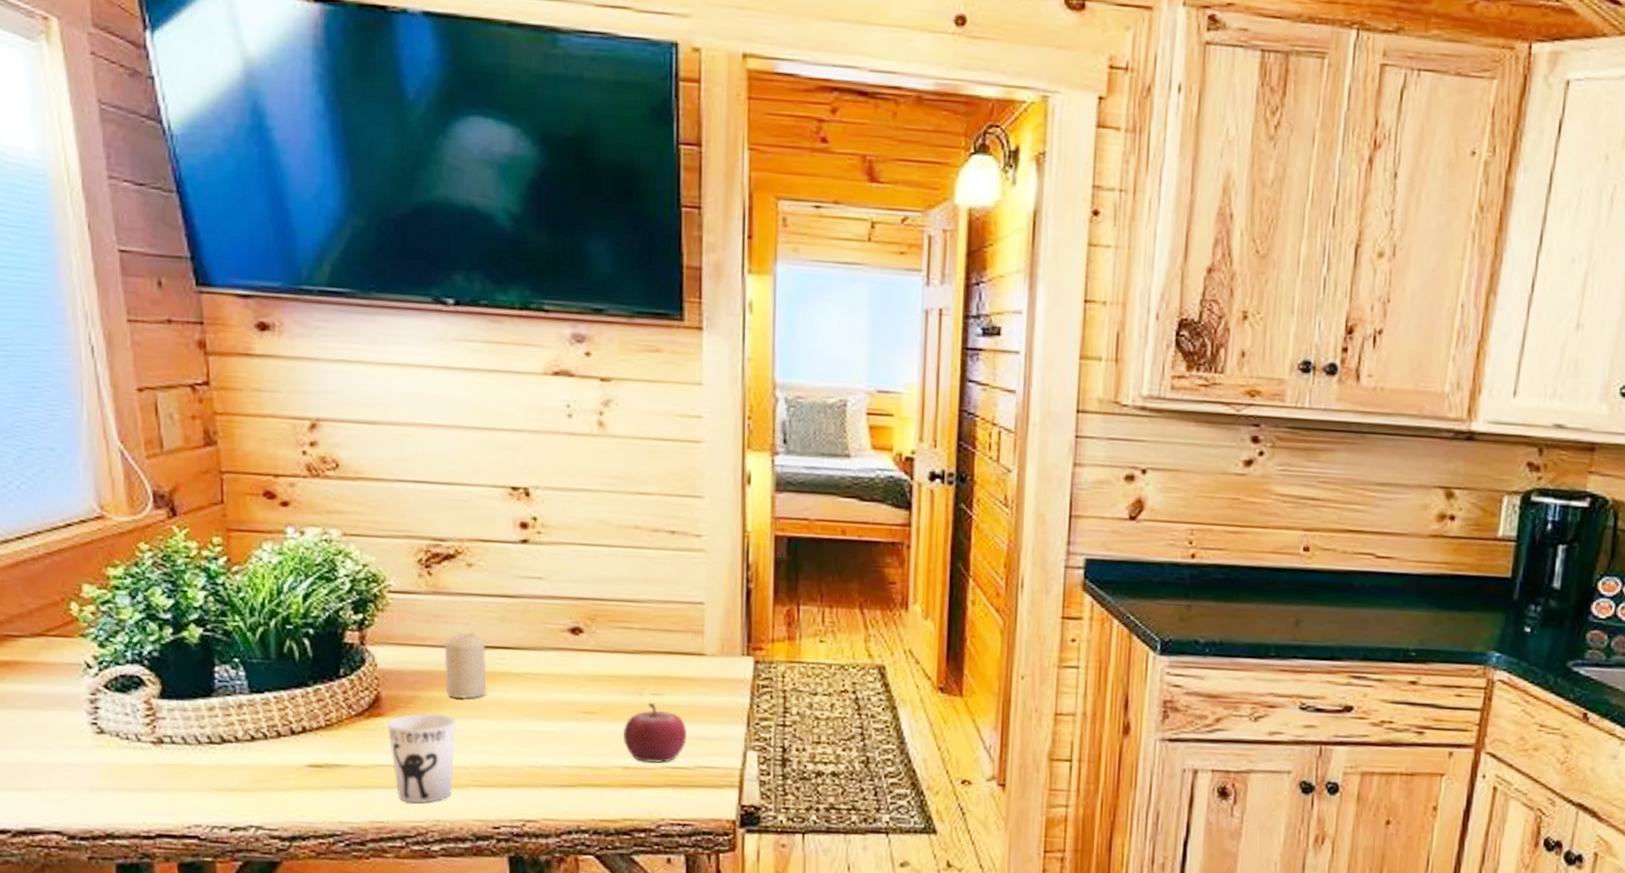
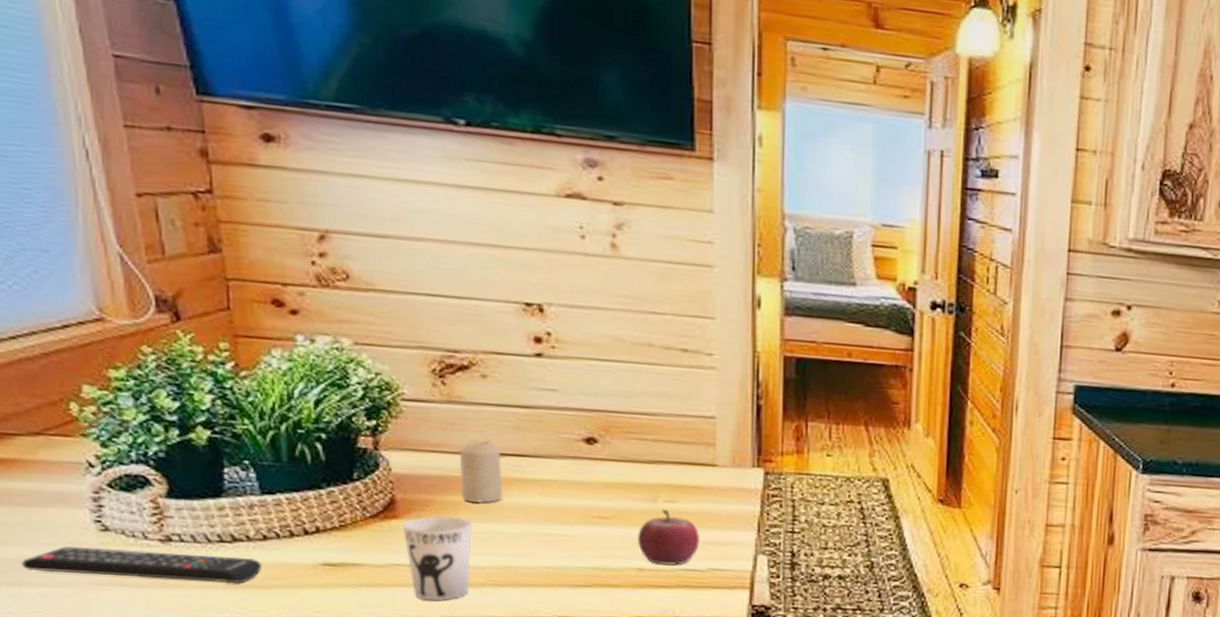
remote control: none [21,749,249,787] -> present [21,546,261,584]

